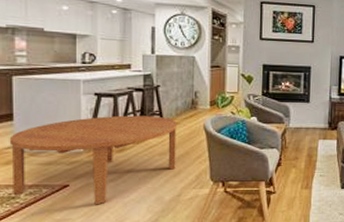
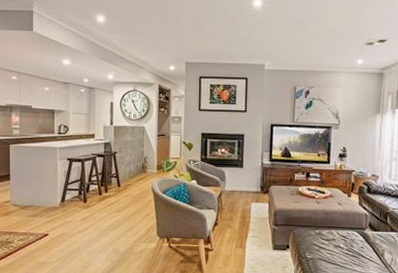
dining table: present [9,115,177,205] -> none [7,177,130,252]

